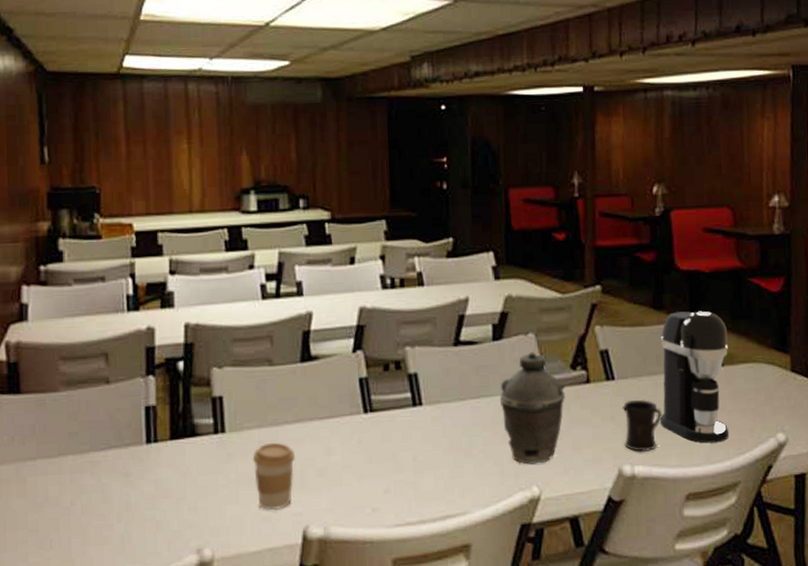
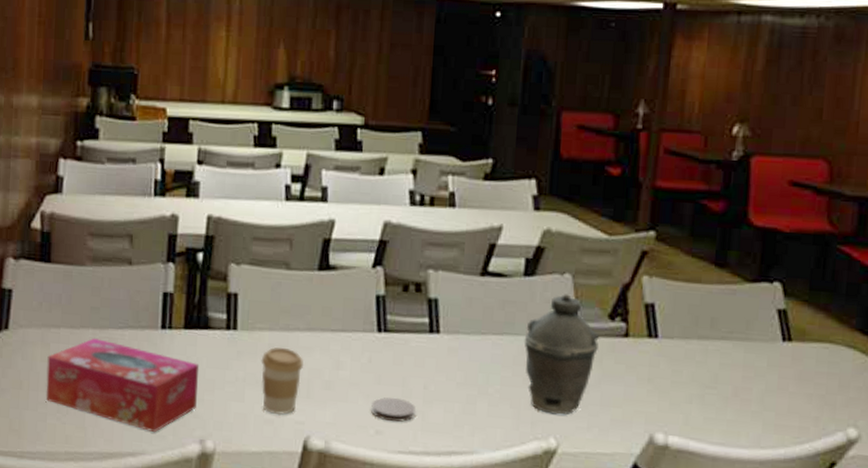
tissue box: none [24,464,190,551] -> present [45,338,200,432]
coaster: none [365,473,408,498] -> present [371,397,416,422]
mug: present [622,399,662,453] -> none [660,363,709,423]
coffee maker: present [660,311,729,443] -> none [705,273,802,427]

